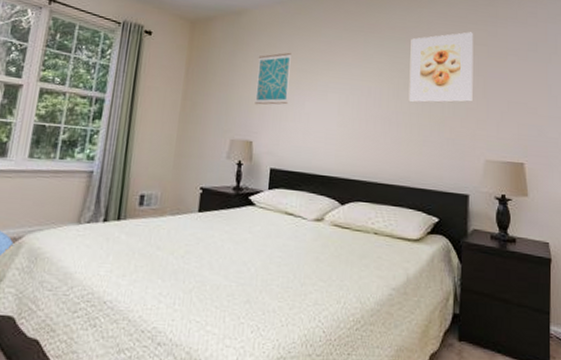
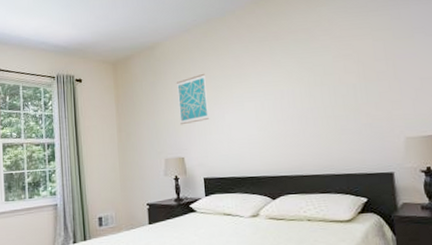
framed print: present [408,32,474,103] -> none [314,19,384,97]

